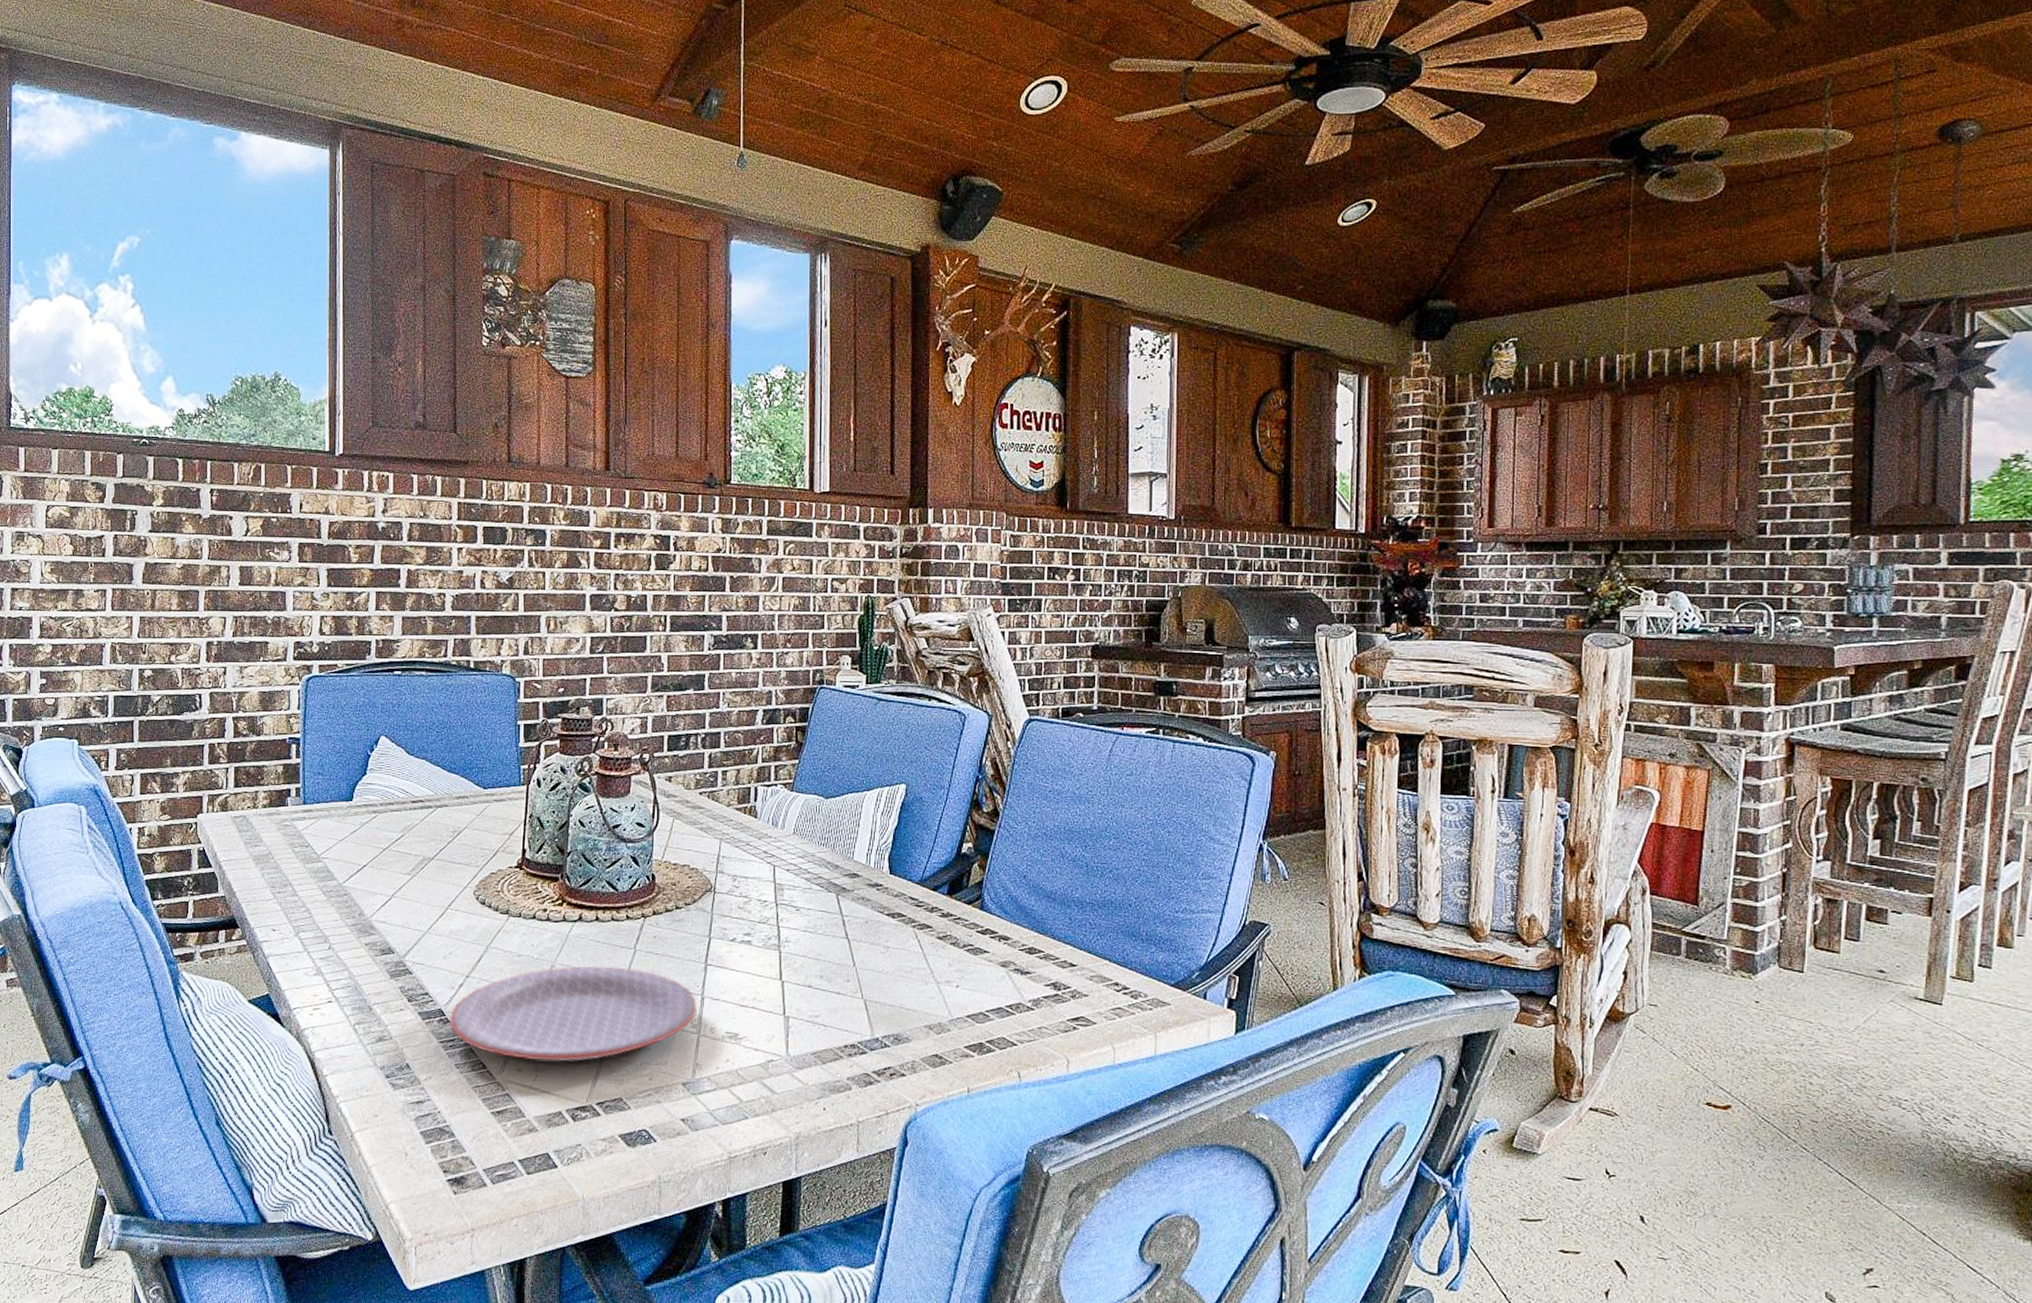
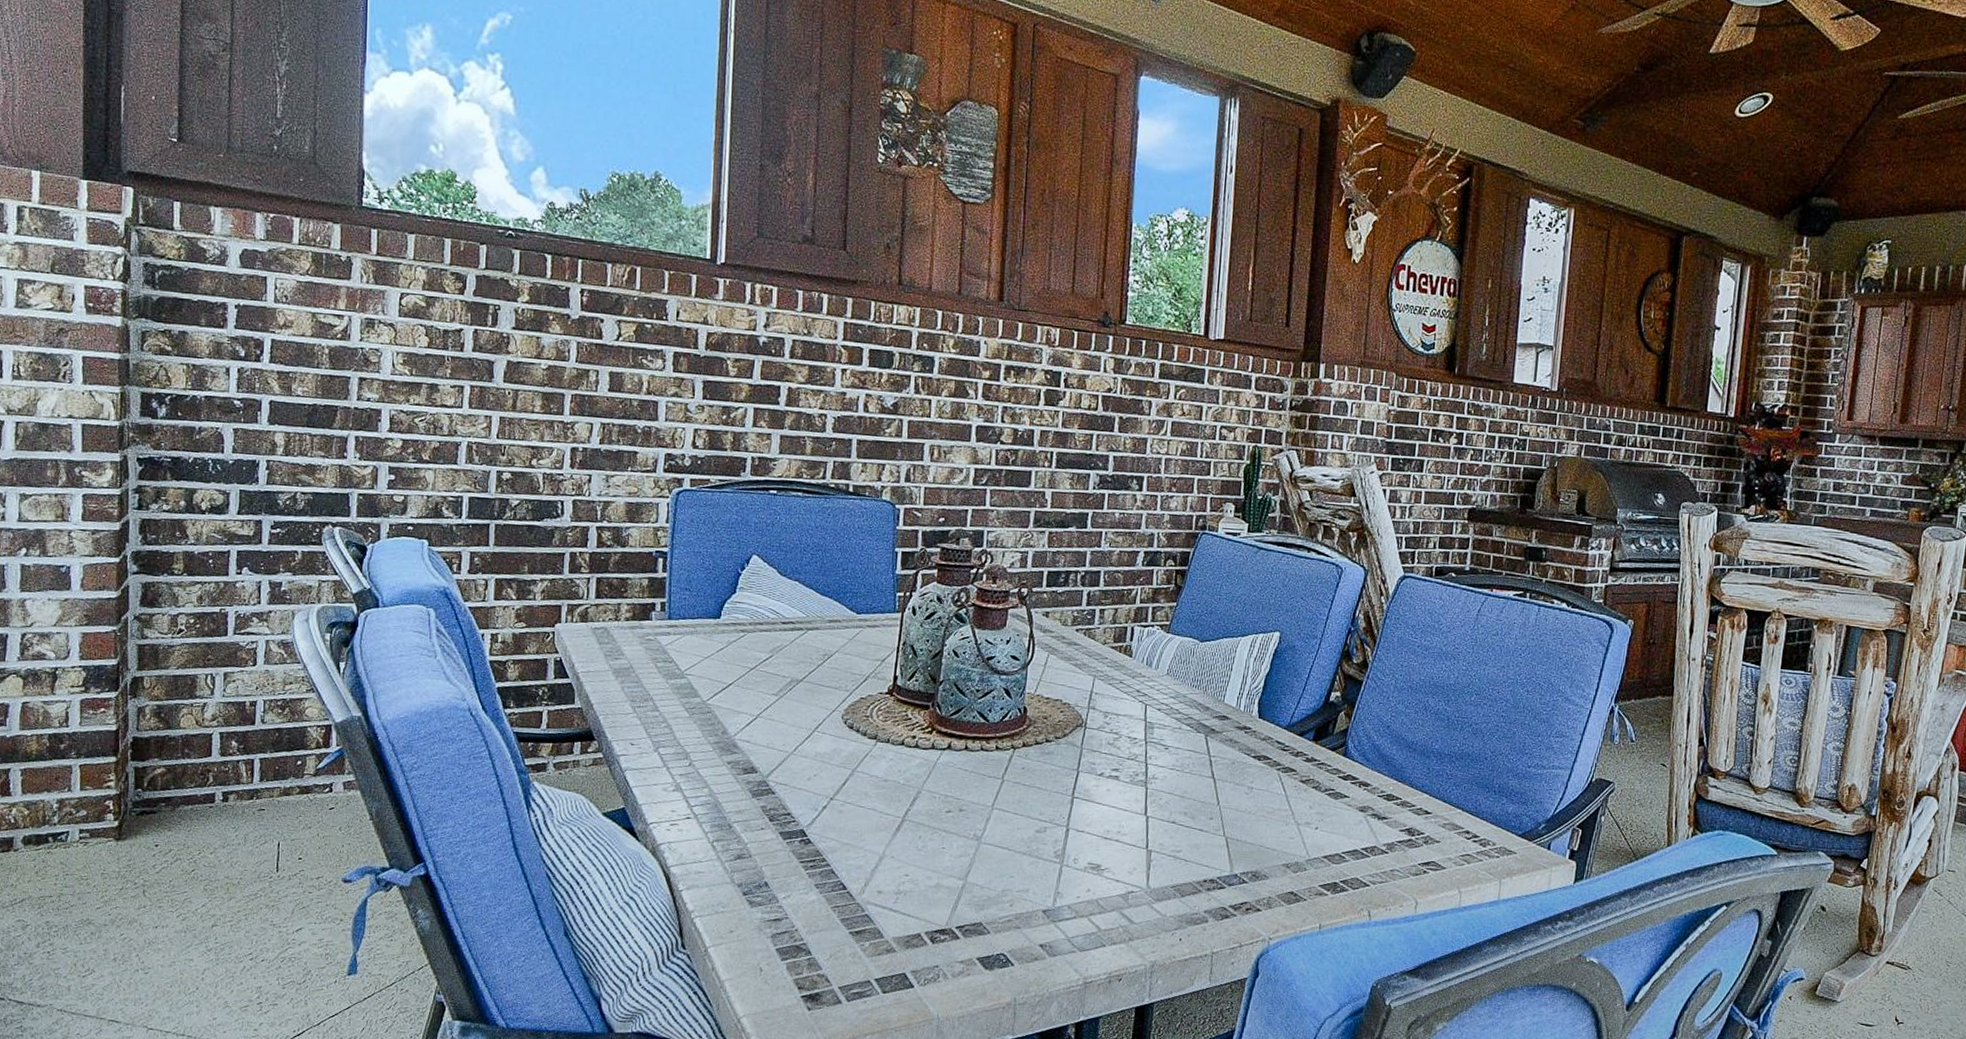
plate: present [449,965,698,1062] -> none [810,793,1062,886]

